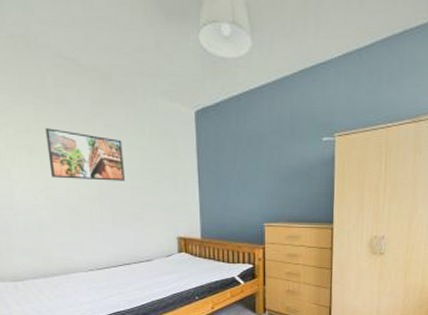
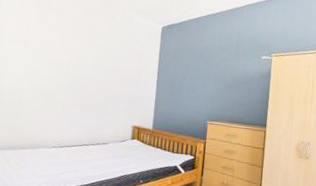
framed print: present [45,128,125,181] -> none [38,29,100,75]

